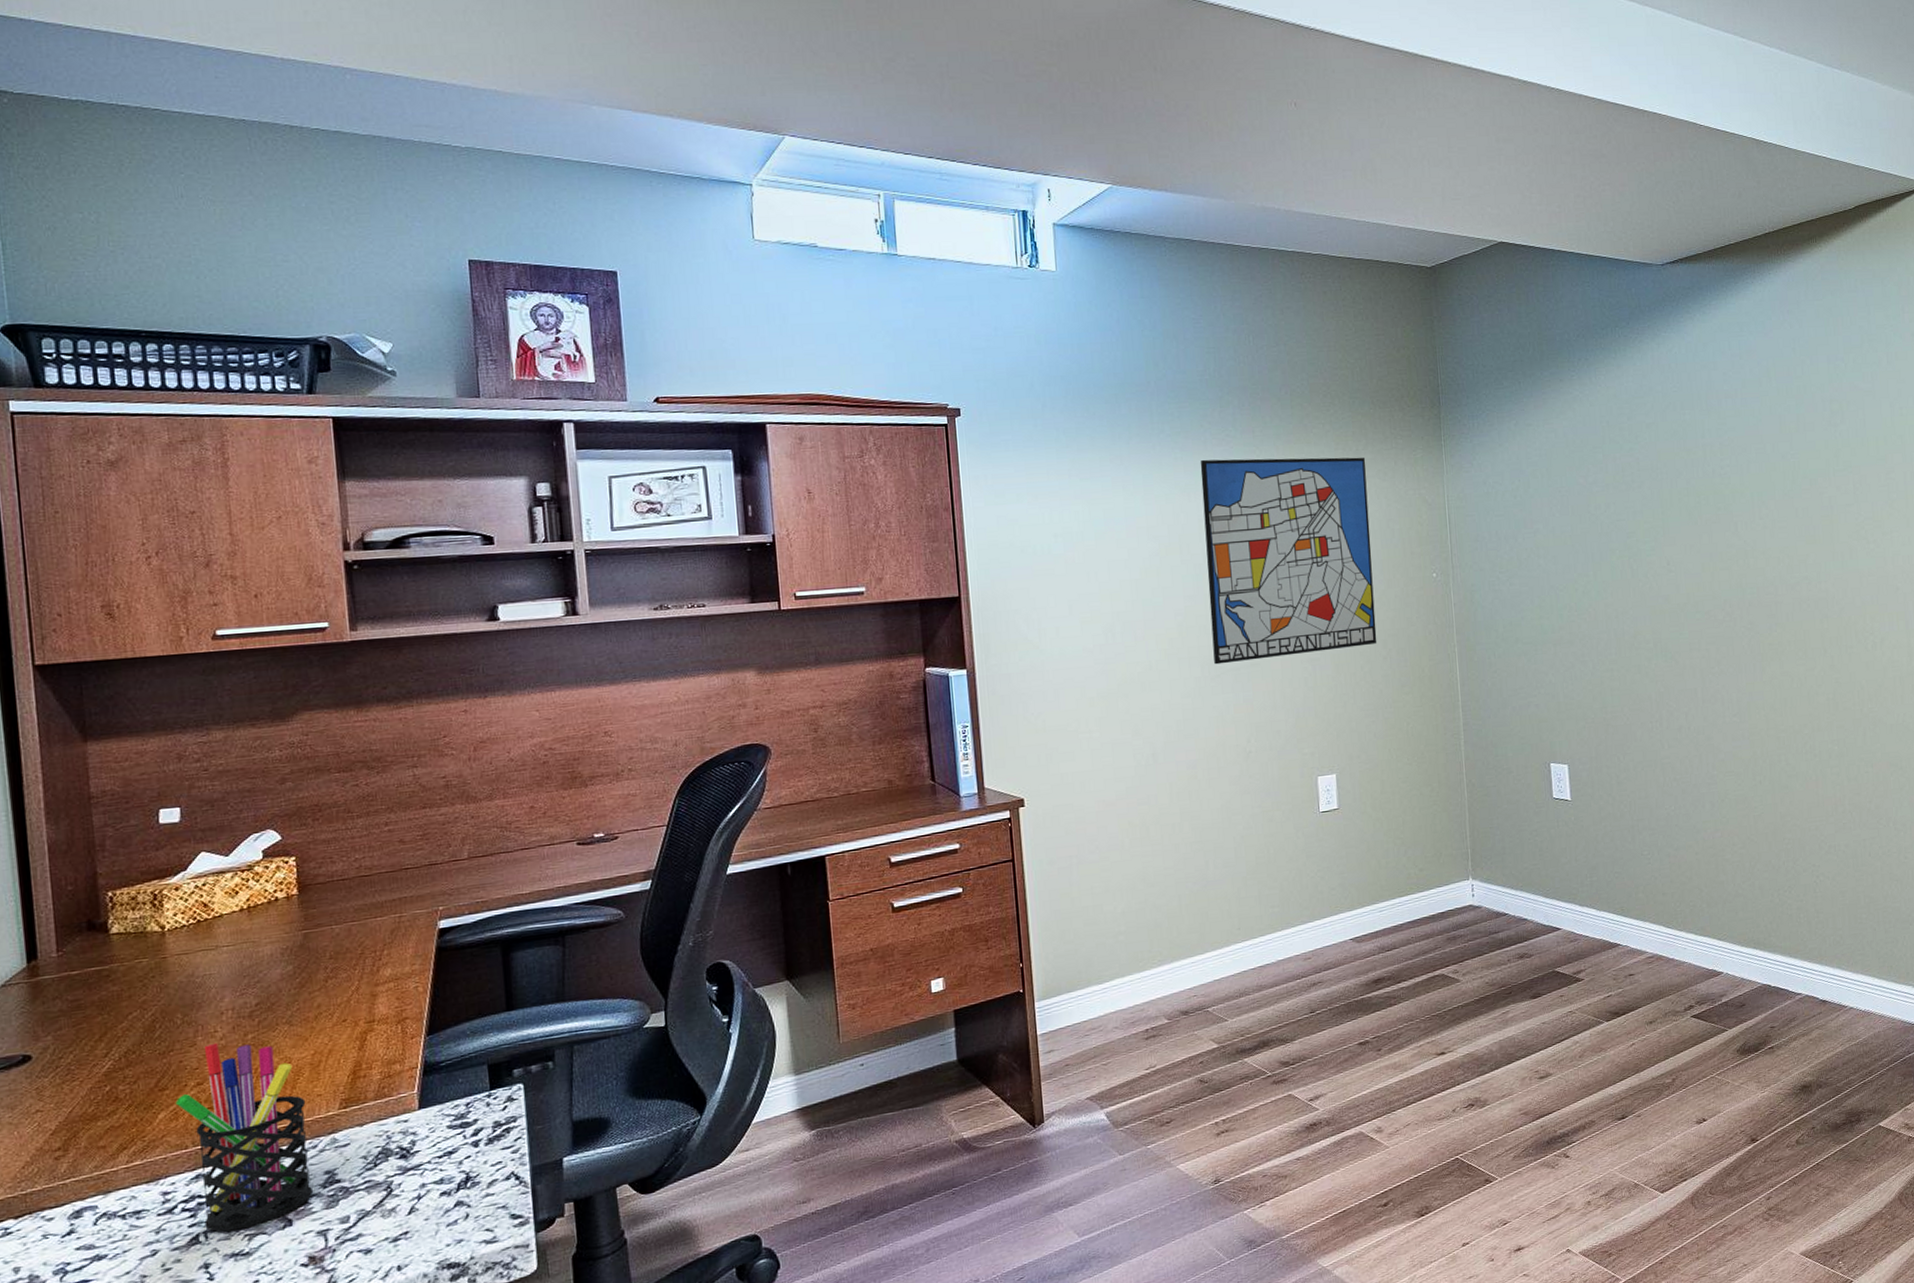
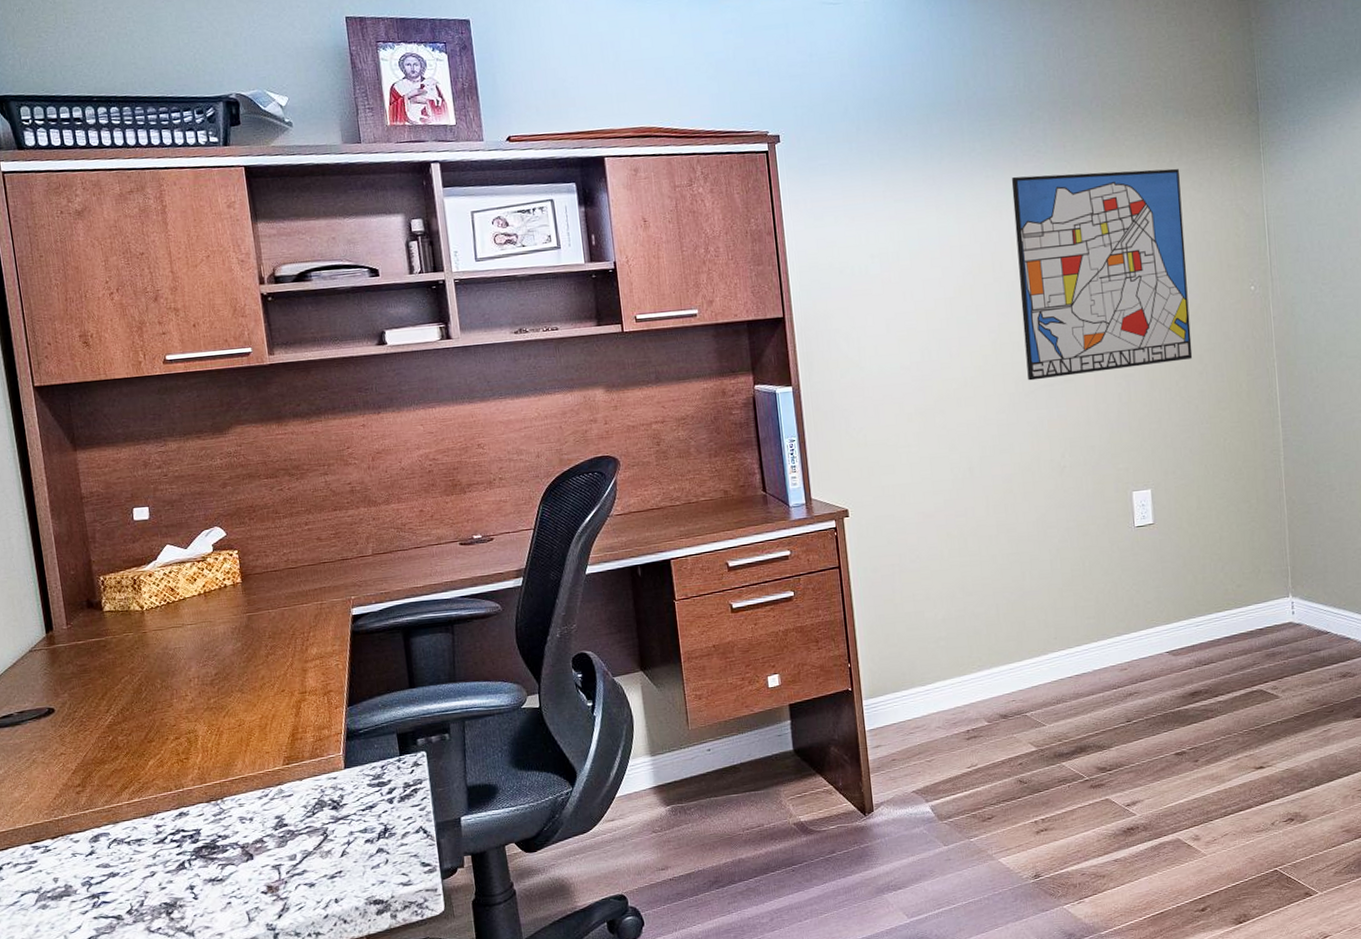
pen holder: present [175,1042,313,1232] -> none [160,705,267,861]

